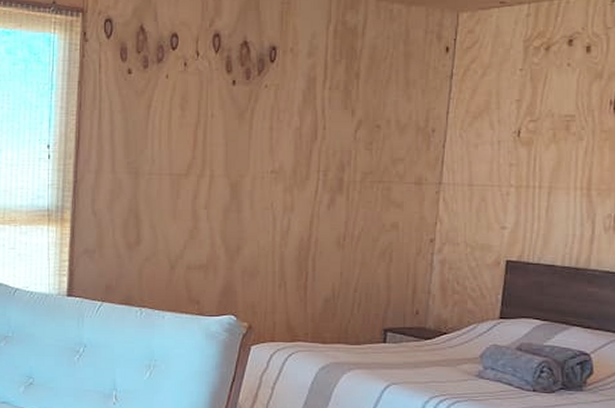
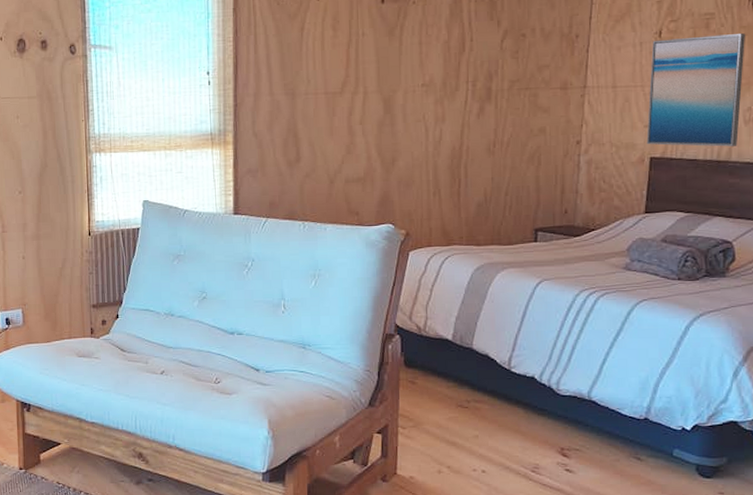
wall art: none [503,138,606,254] -> present [646,33,745,147]

